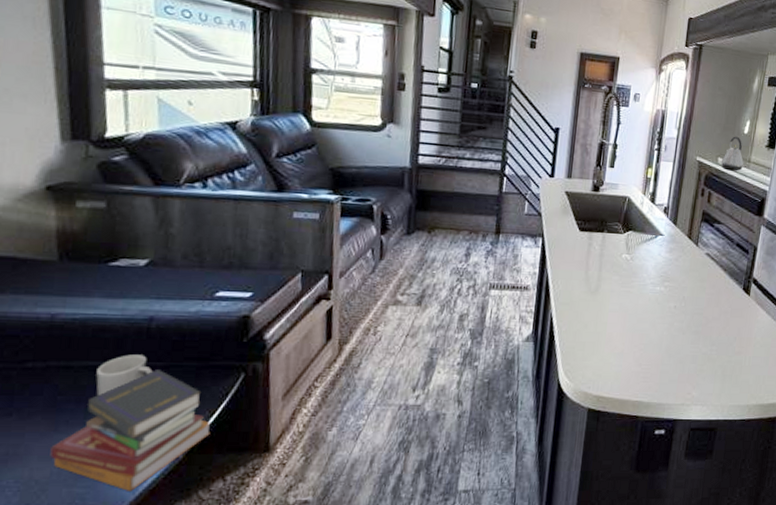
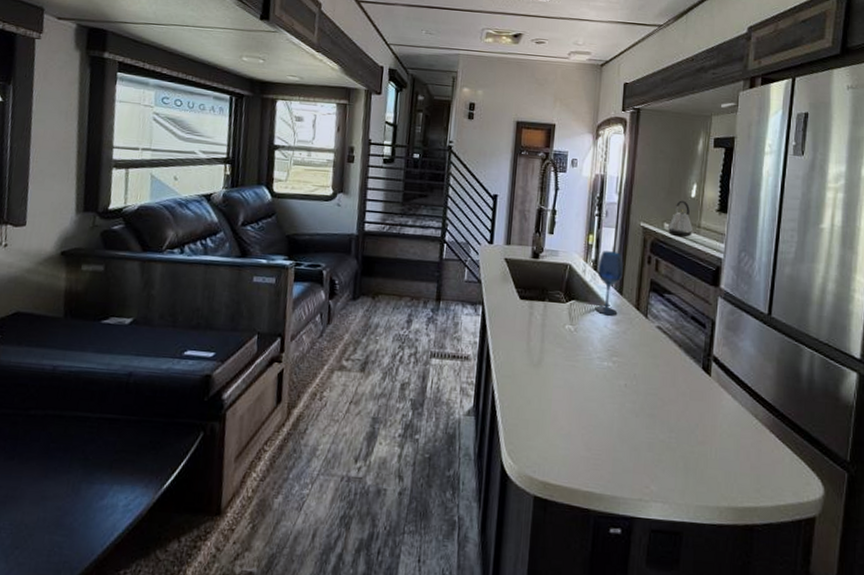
books: present [50,370,212,491] -> none [39,423,172,544]
mug: present [95,354,153,397] -> none [80,407,128,446]
wineglass: none [650,184,679,245] -> present [595,251,623,316]

